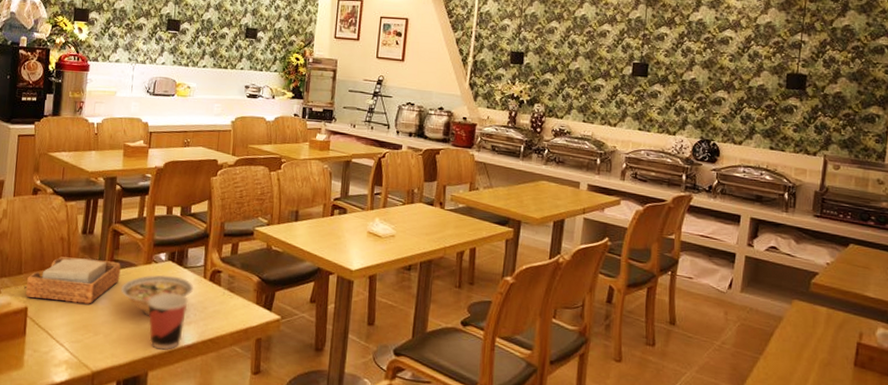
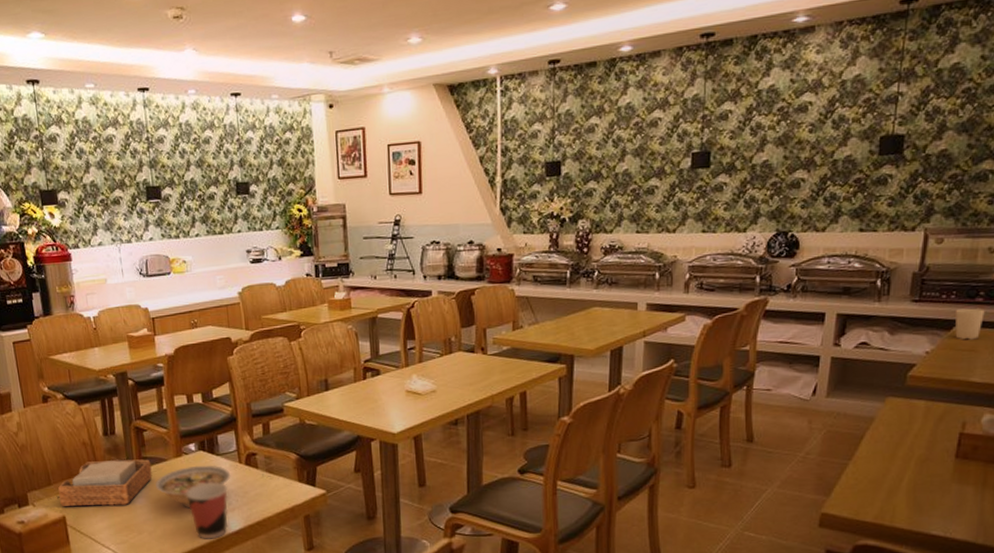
cup: none [850,228,876,258] -> present [954,308,985,340]

